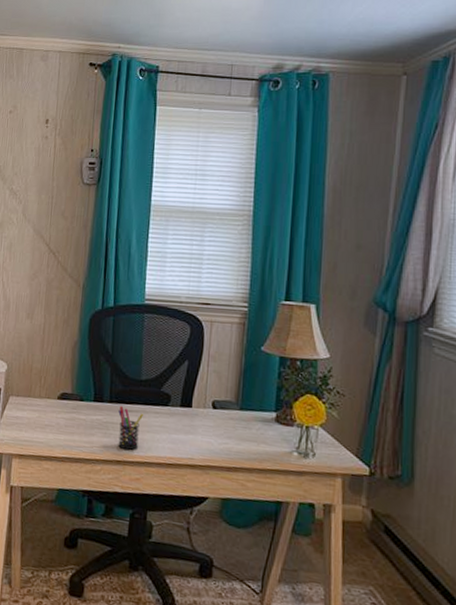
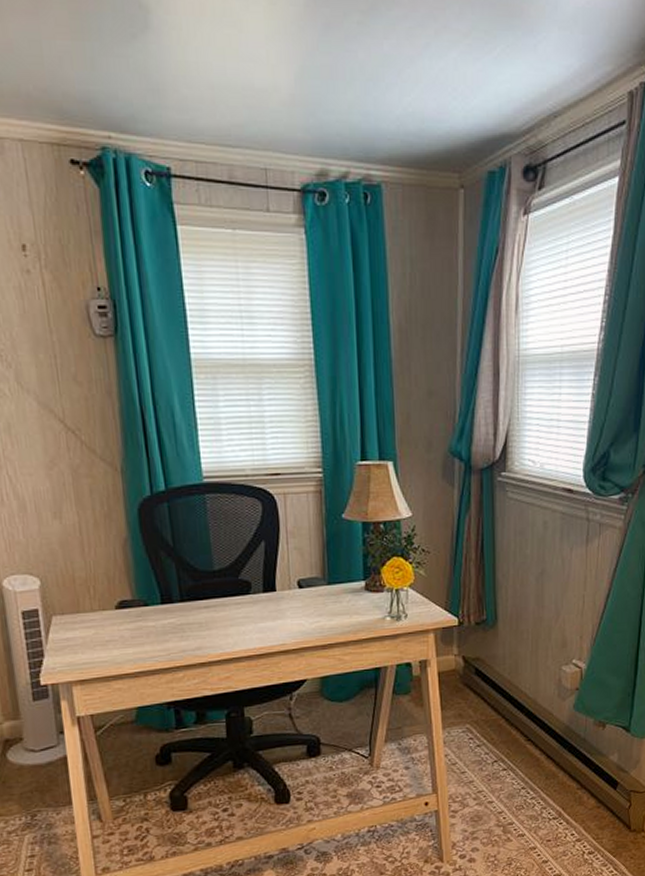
pen holder: present [118,406,143,451] -> none [193,604,223,650]

